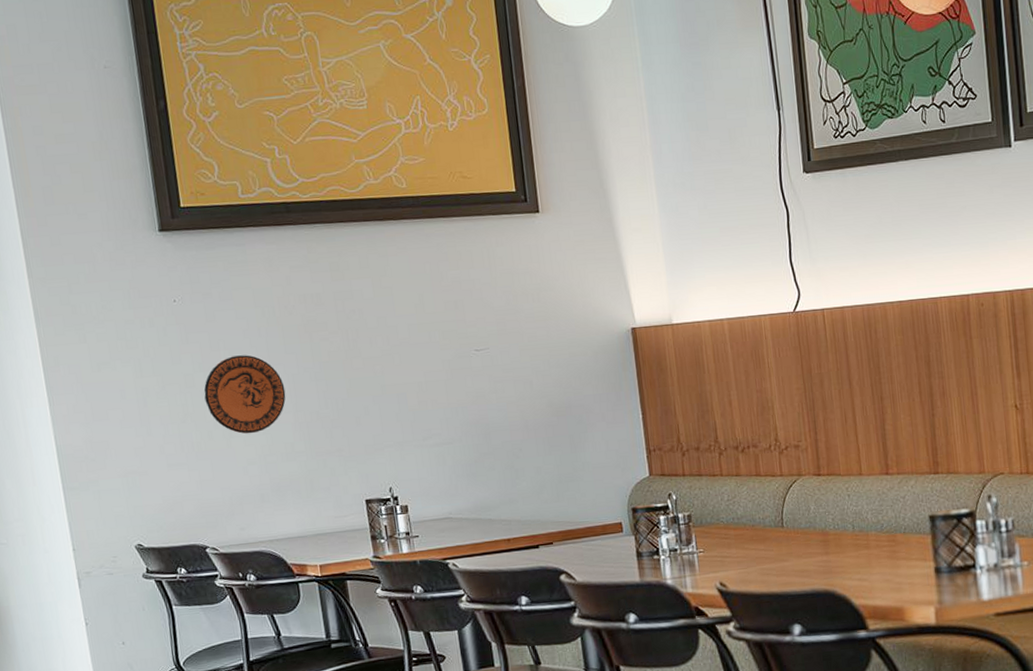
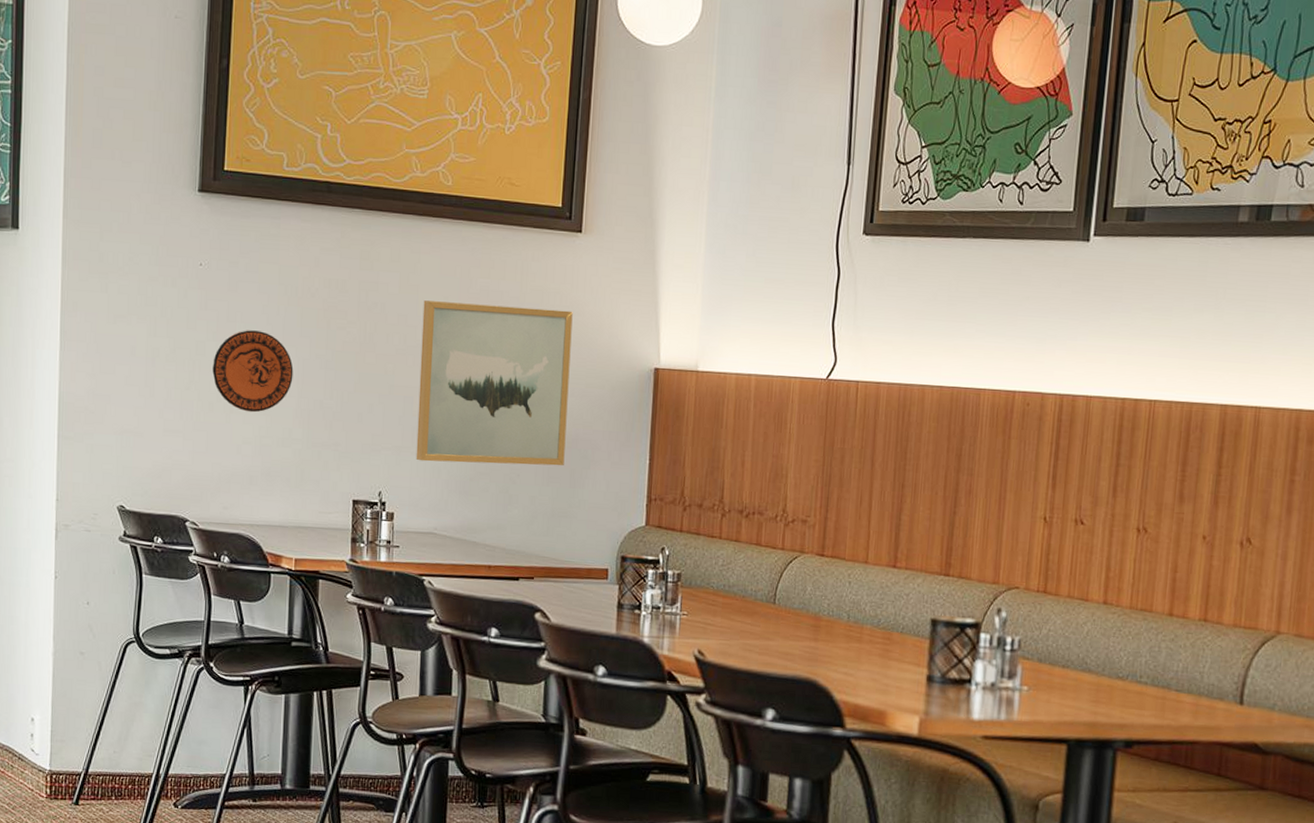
wall art: none [399,287,562,453] -> present [416,300,573,466]

